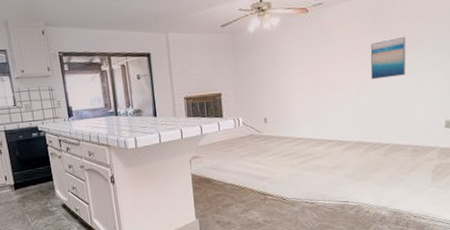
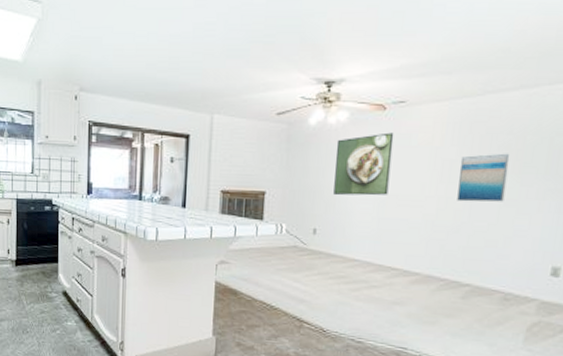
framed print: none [273,30,319,89] -> present [333,132,394,196]

